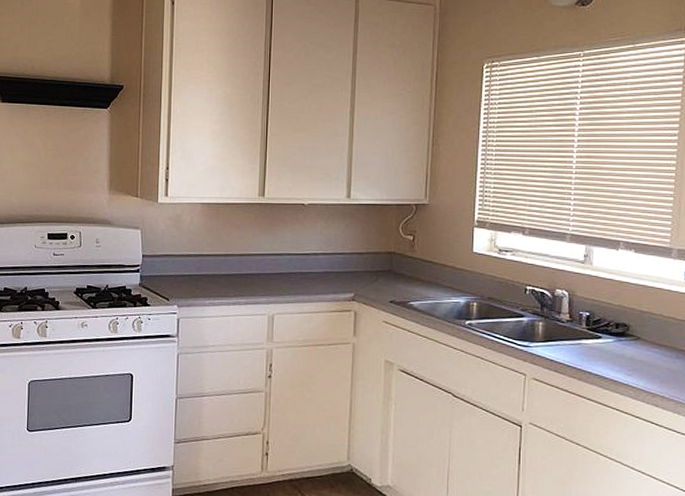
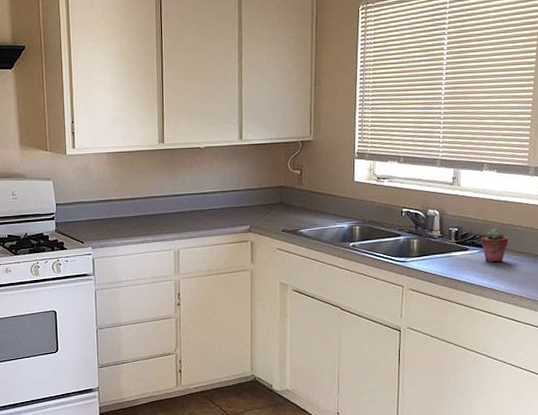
potted succulent: none [615,315,648,355] -> present [480,228,509,263]

